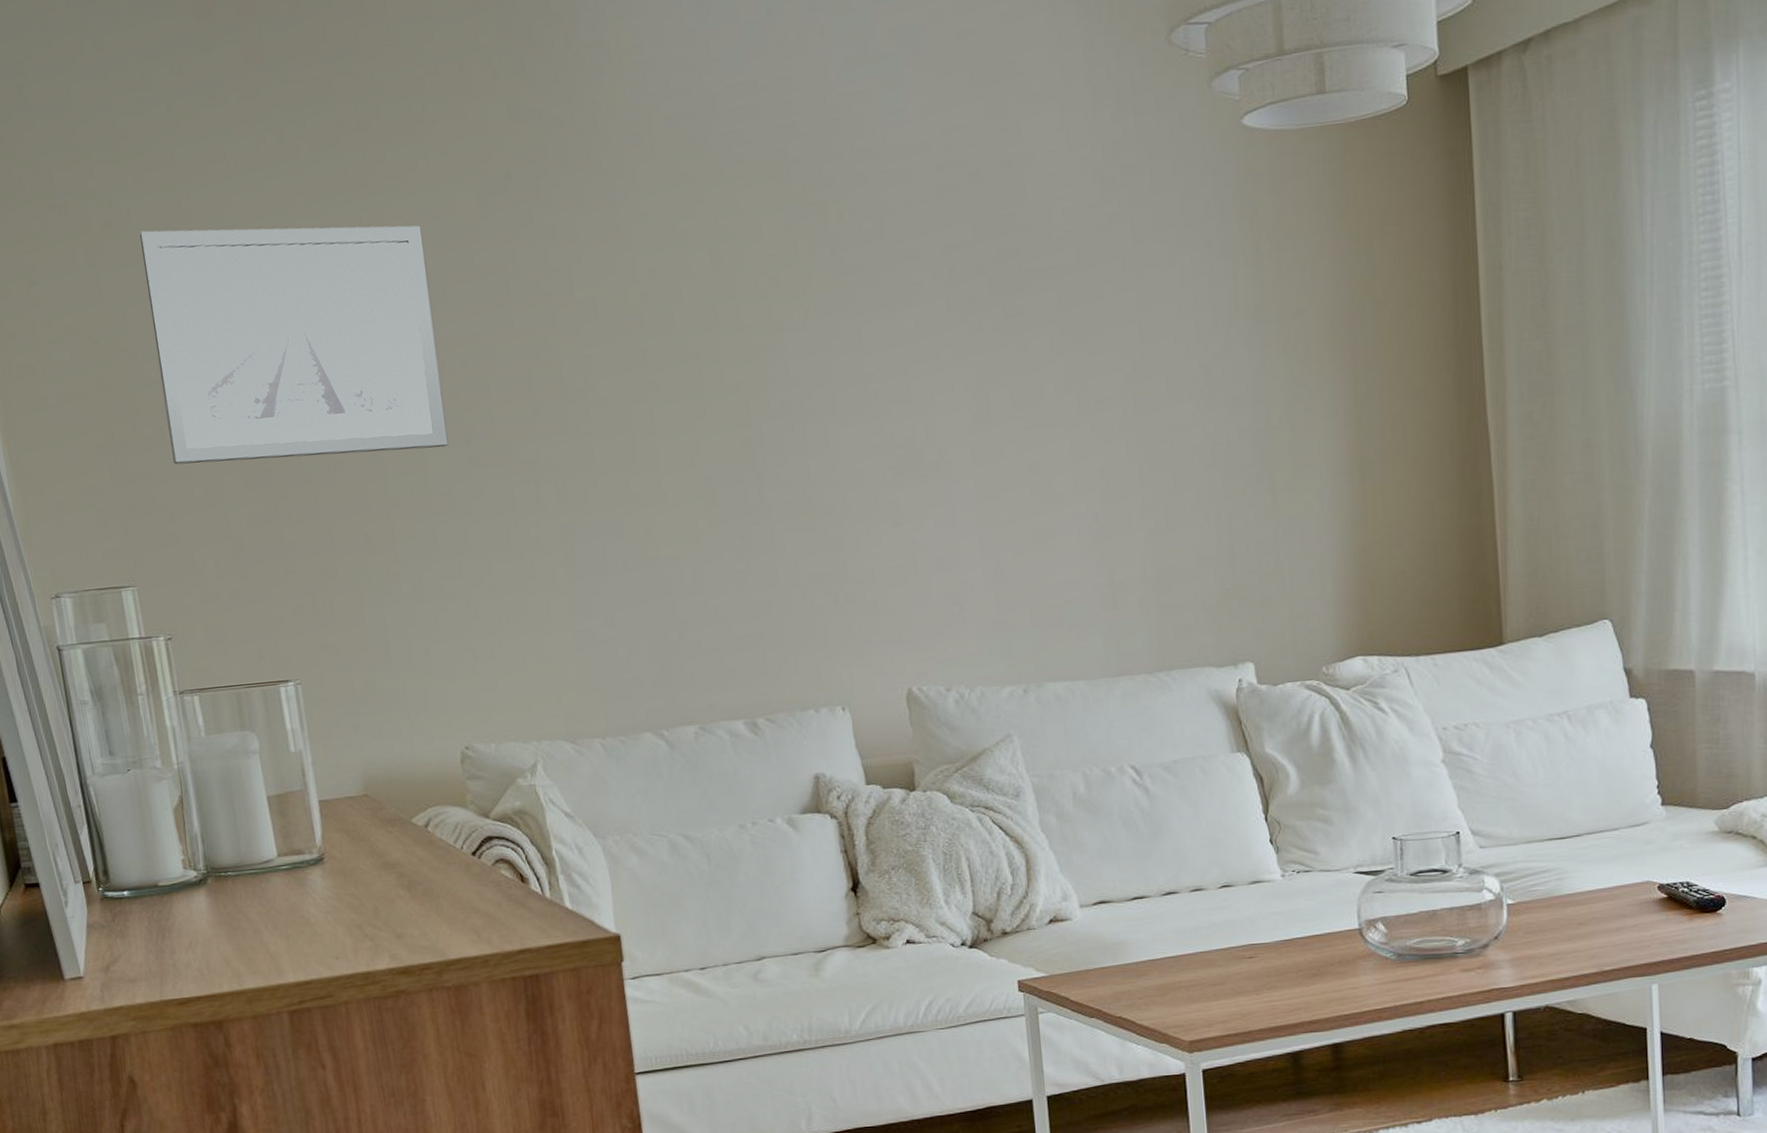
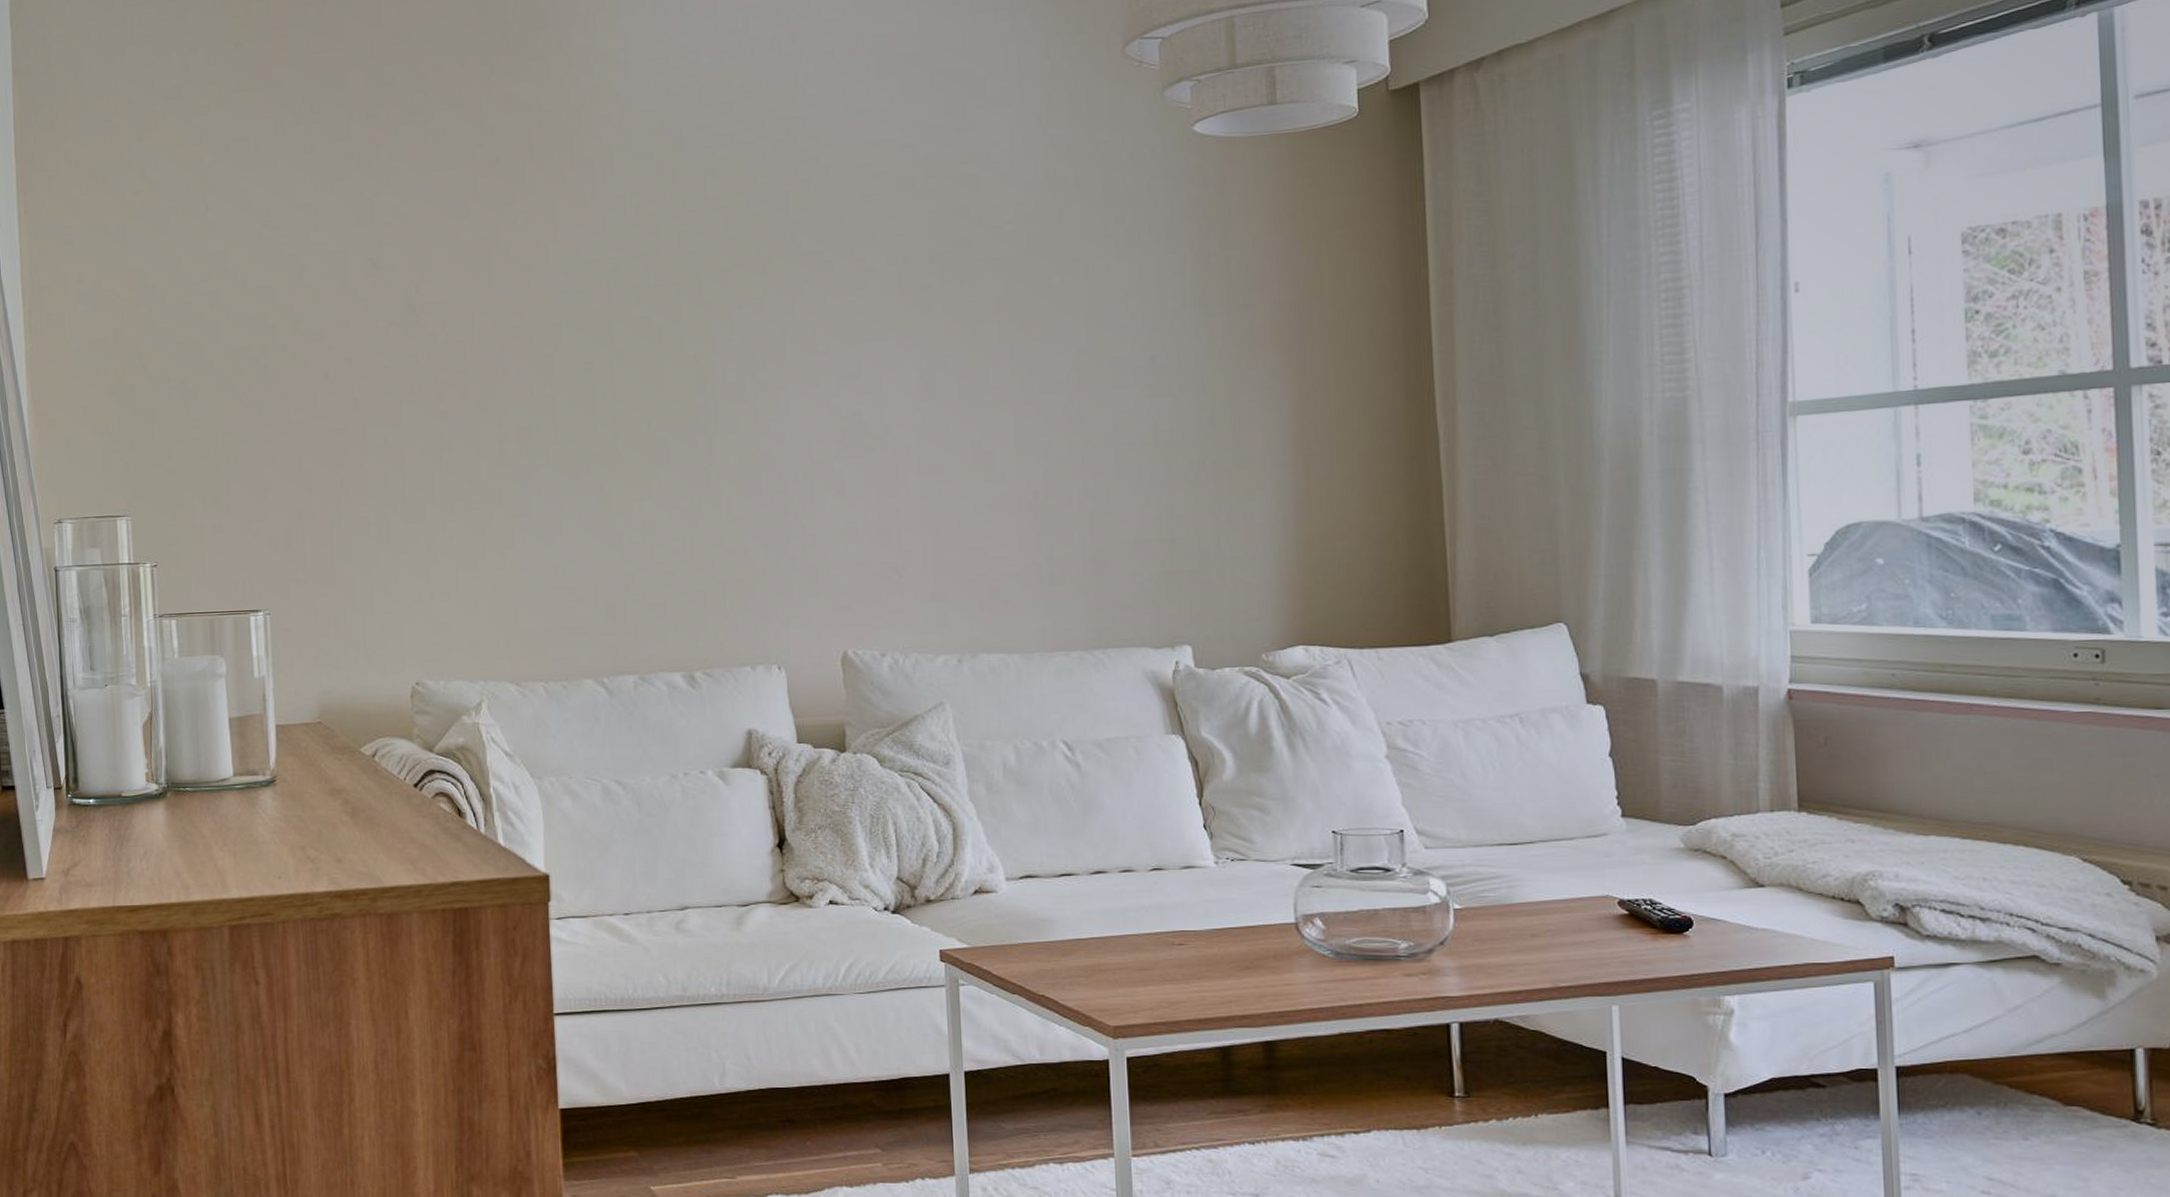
wall art: present [140,225,449,465] -> none [166,199,424,408]

